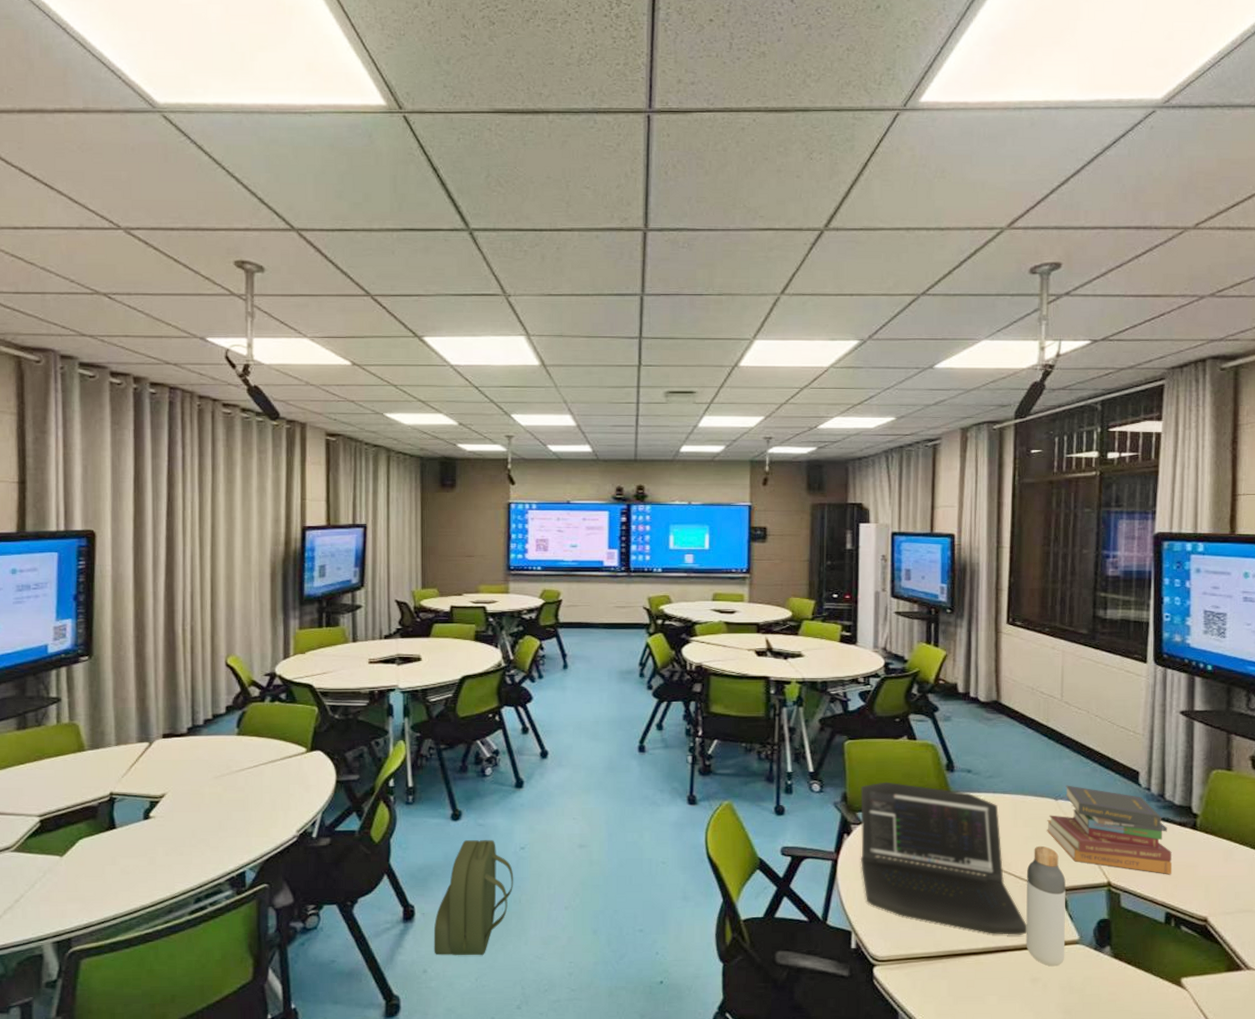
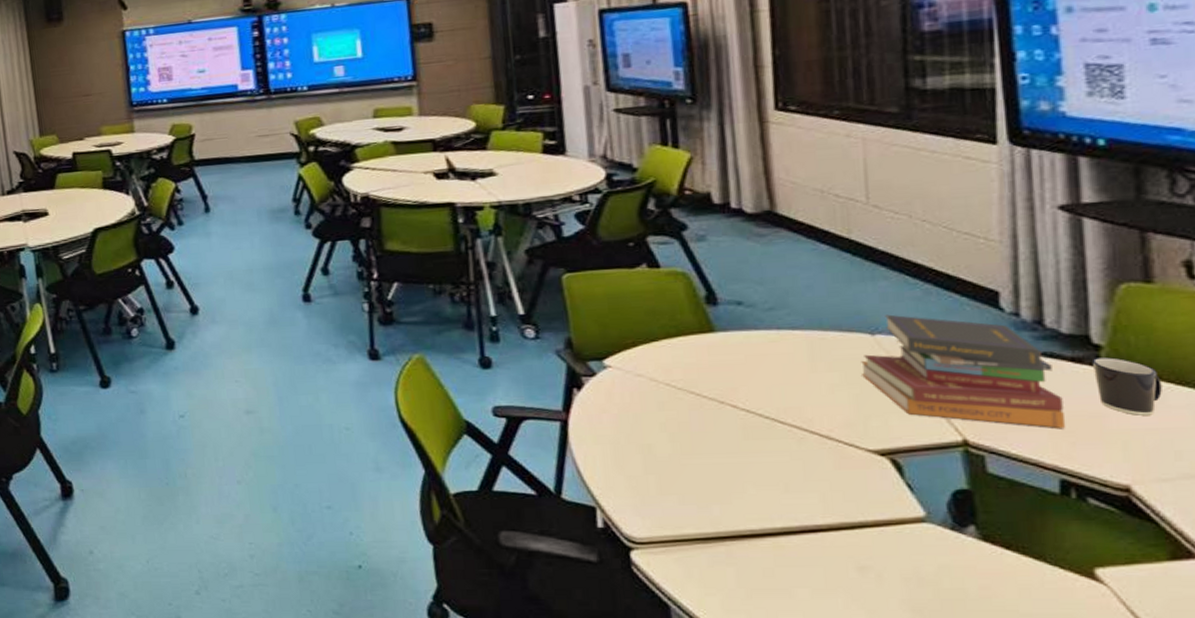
backpack: present [433,840,514,955] -> none [95,408,177,535]
laptop: present [860,782,1027,935] -> none [589,322,845,511]
bottle: present [1025,845,1066,967] -> none [837,395,907,552]
mug: none [1191,823,1231,866] -> present [1091,357,1162,416]

